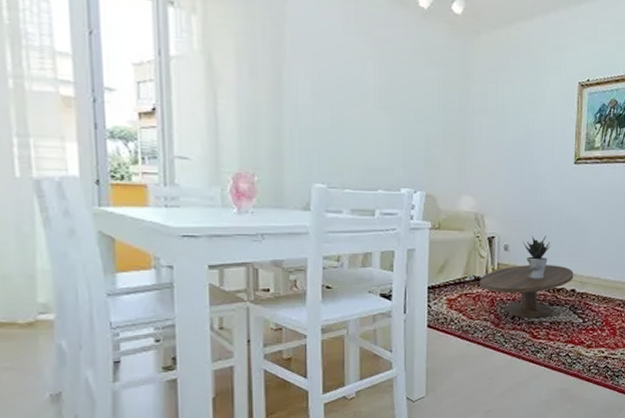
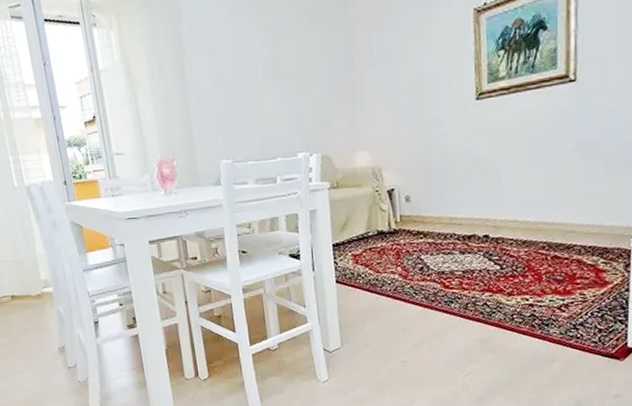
coffee table: present [480,265,574,319] -> none [383,211,486,269]
potted plant: present [522,235,551,279] -> none [424,181,456,228]

